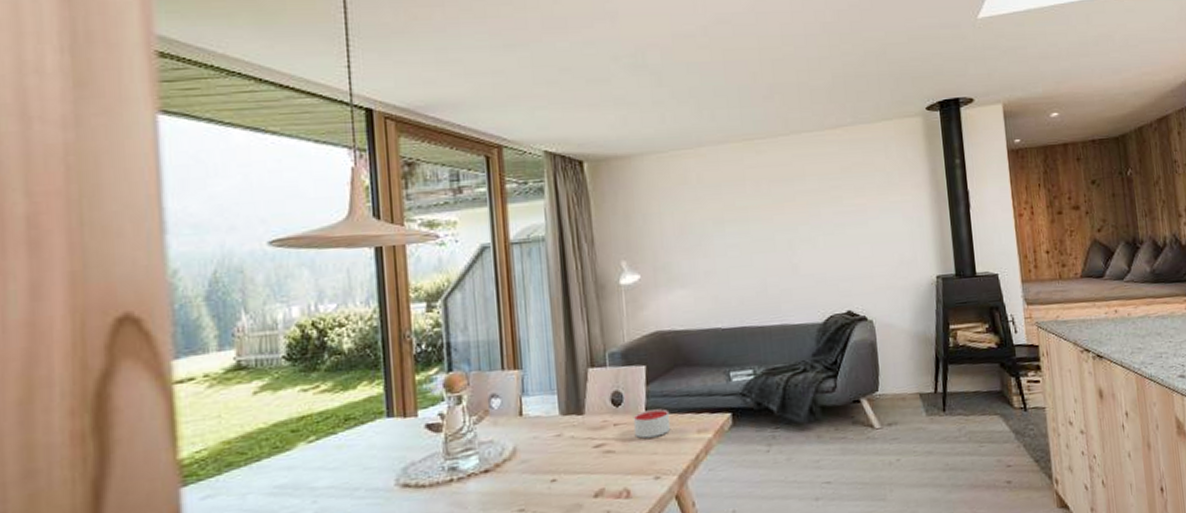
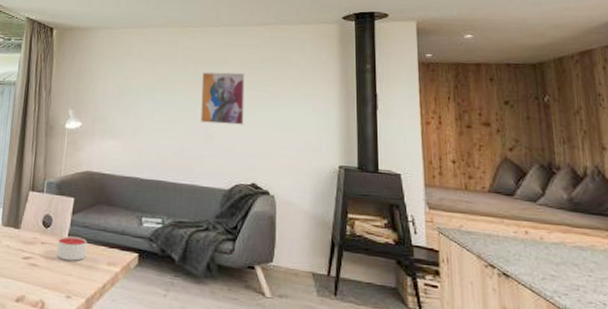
wall art: none [777,186,831,252] -> present [201,71,245,125]

